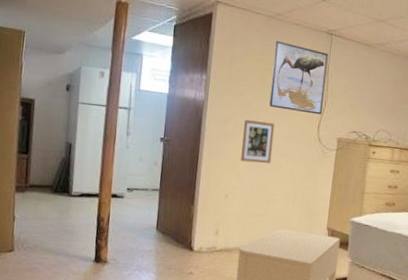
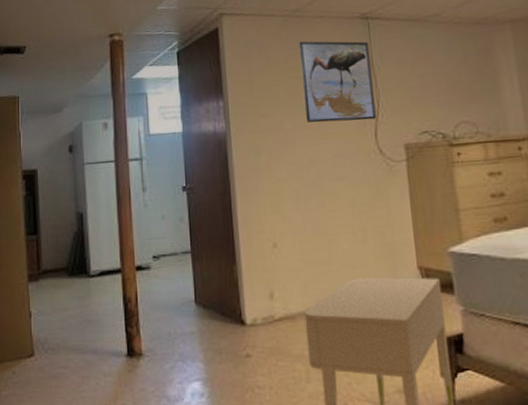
picture frame: present [241,120,275,164] -> none [280,142,324,198]

